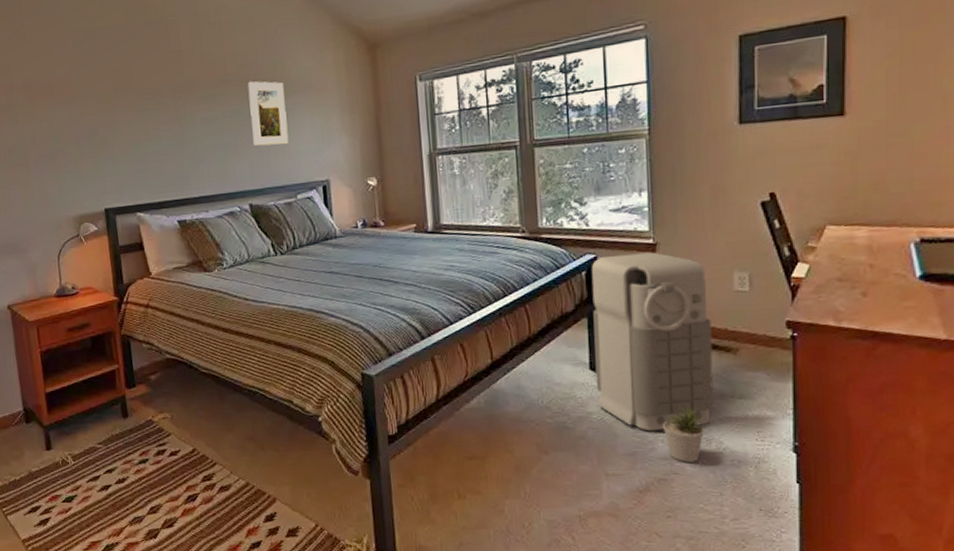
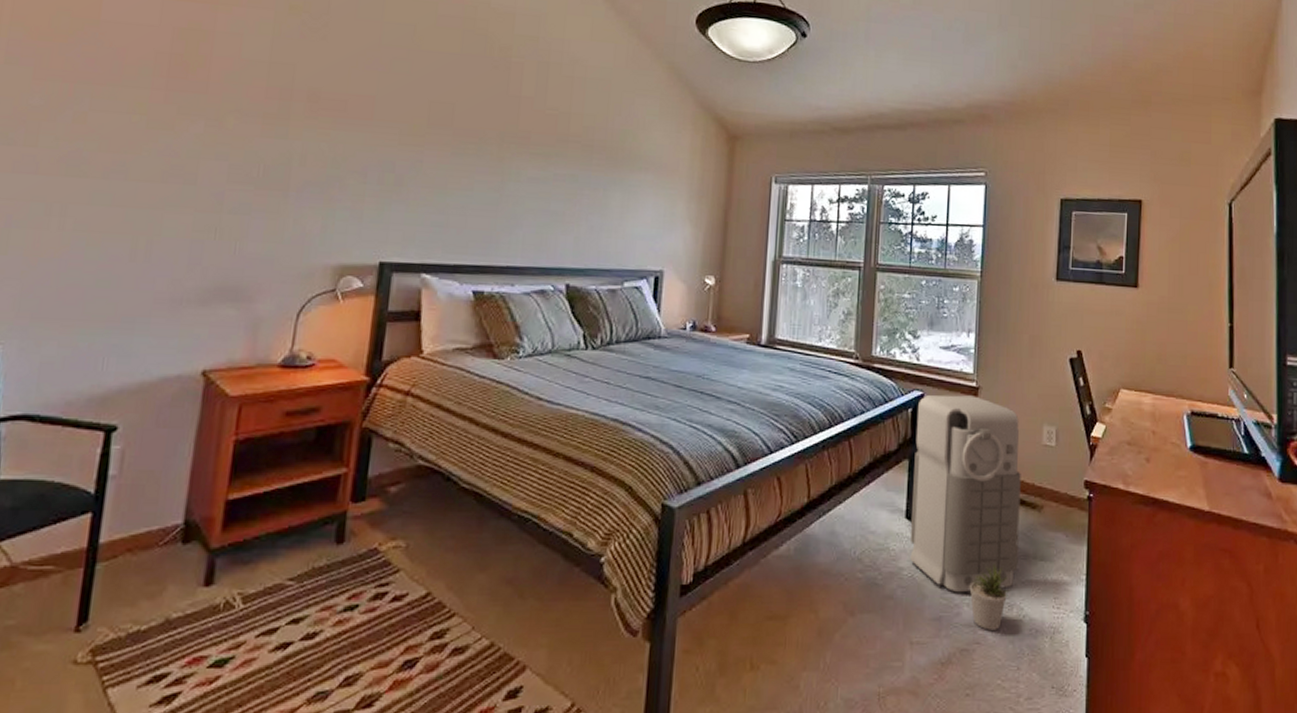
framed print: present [247,81,289,146] -> none [585,146,631,224]

